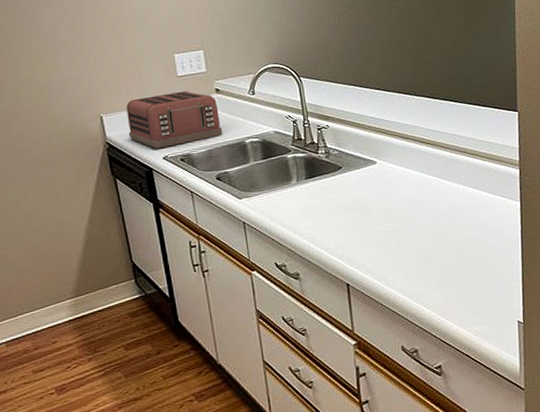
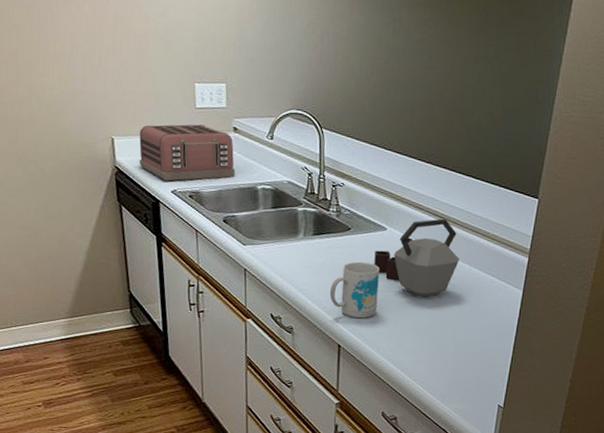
mug: none [330,197,380,255] -> present [329,261,380,319]
kettle: none [368,144,453,224] -> present [374,218,459,297]

